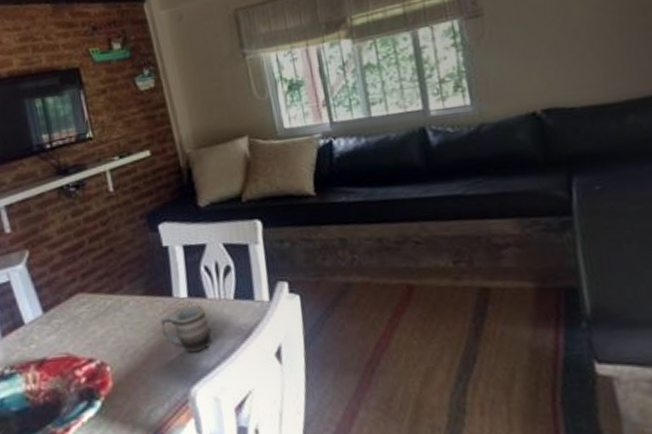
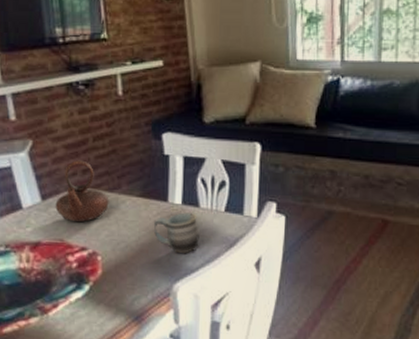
teapot: none [57,264,112,332] -> present [55,160,109,223]

